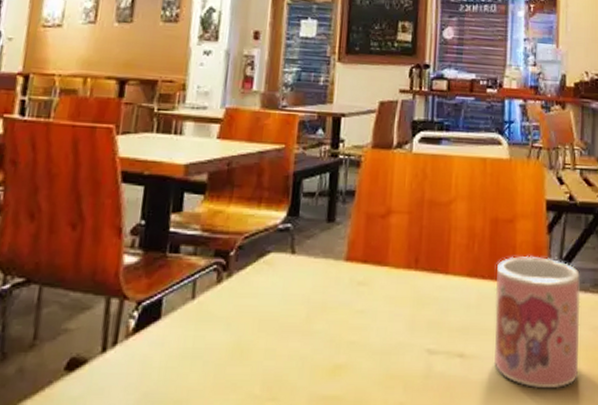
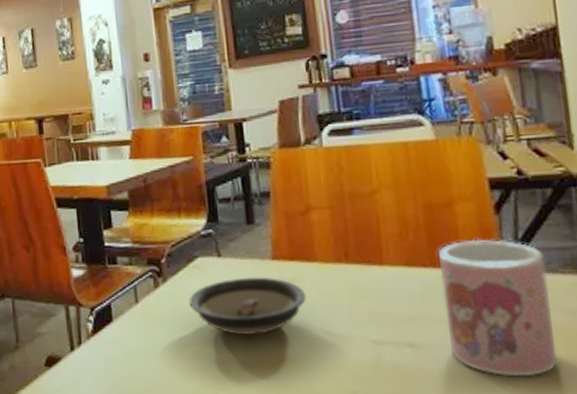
saucer: none [251,277,373,341] -> present [189,277,307,336]

